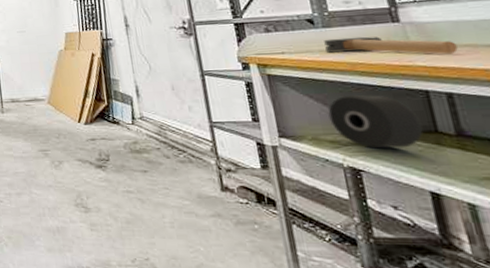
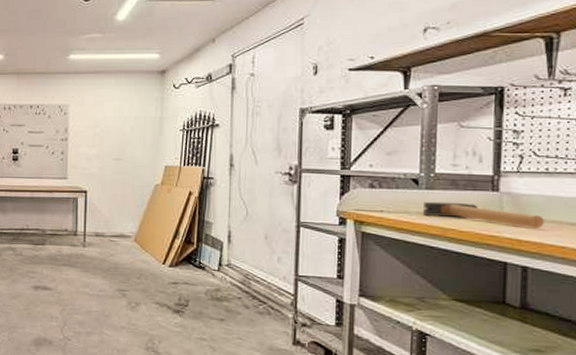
duct tape: present [328,94,423,148] -> none [410,260,493,316]

